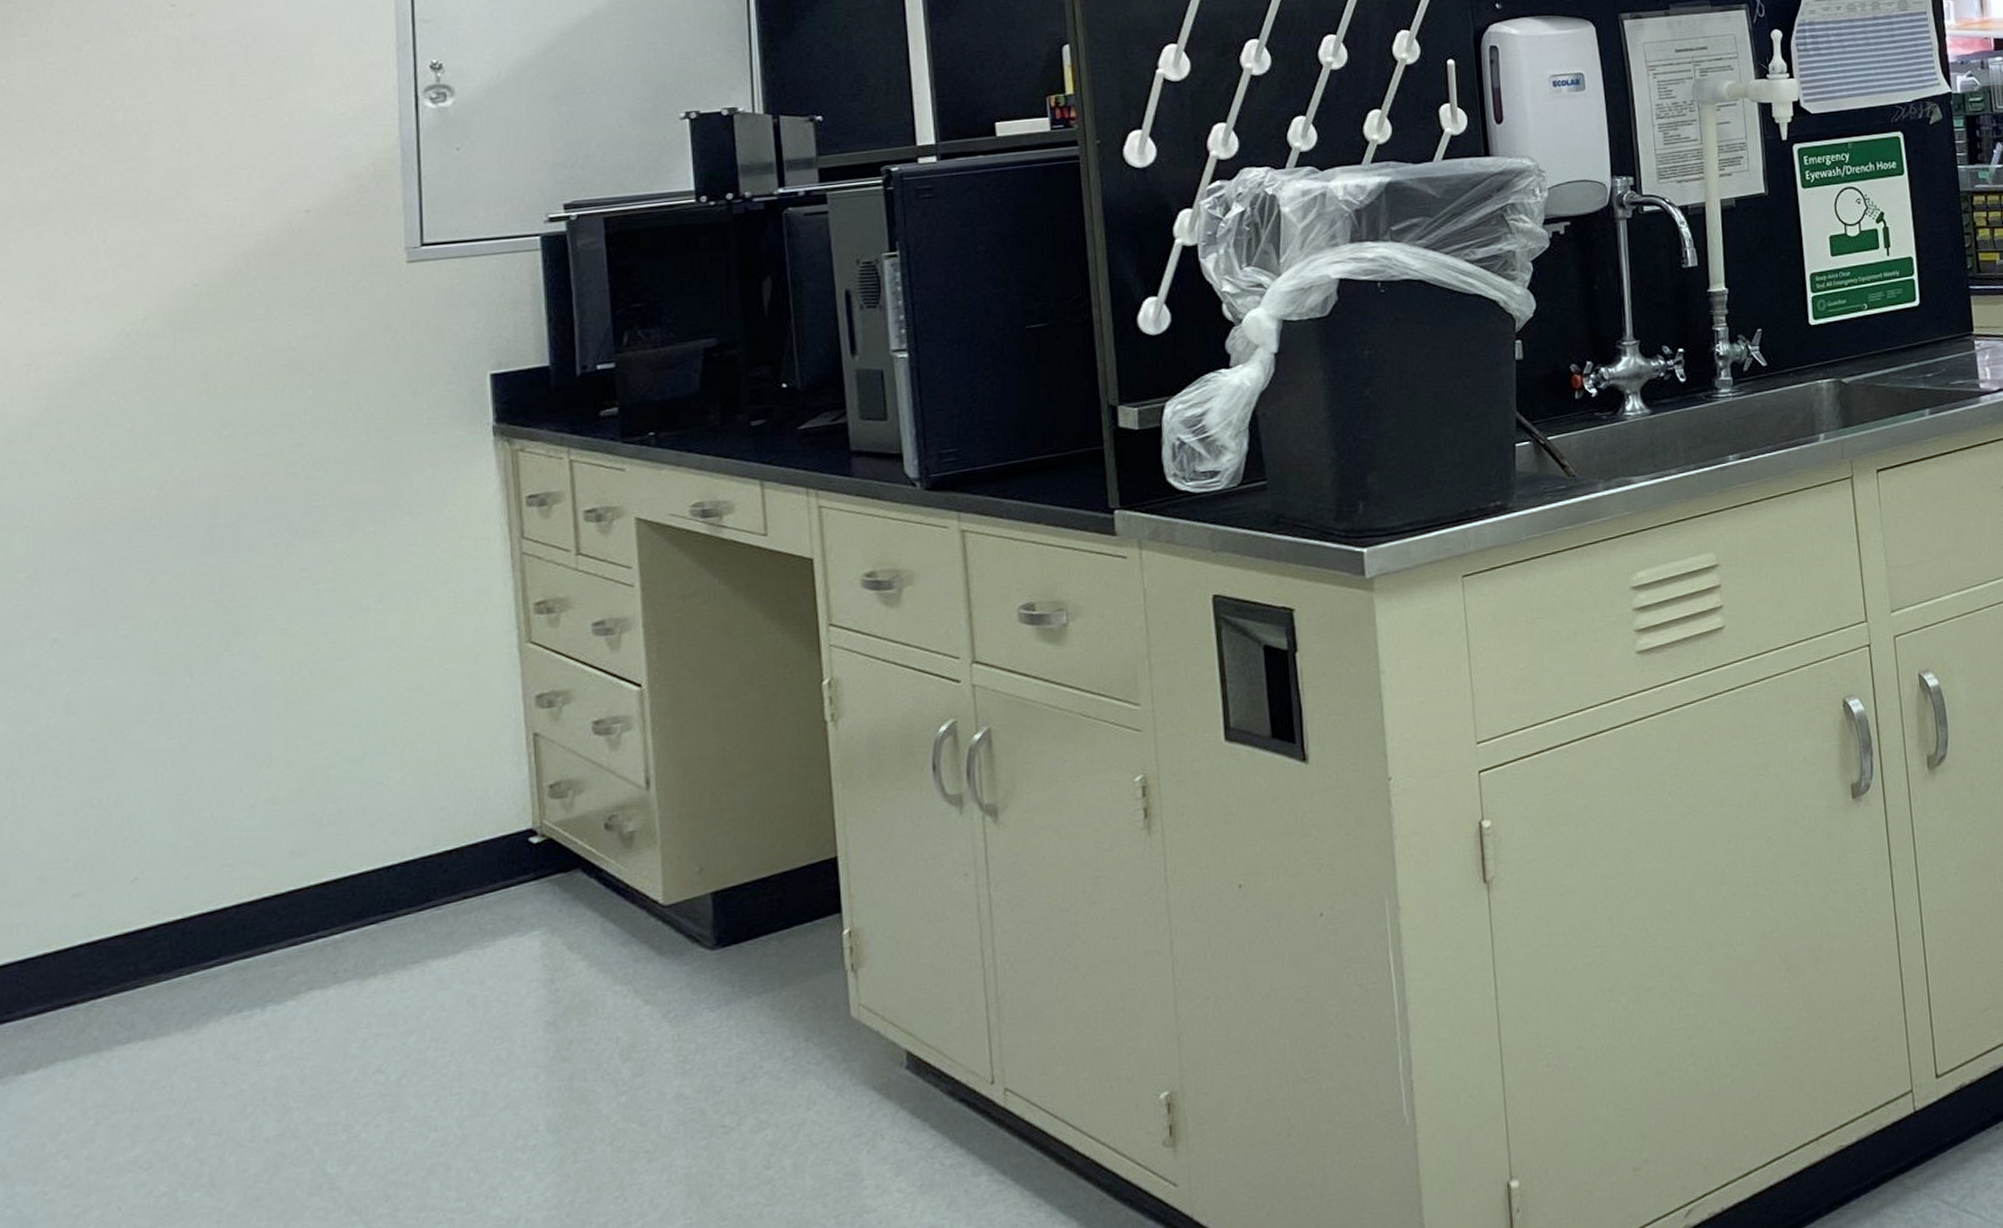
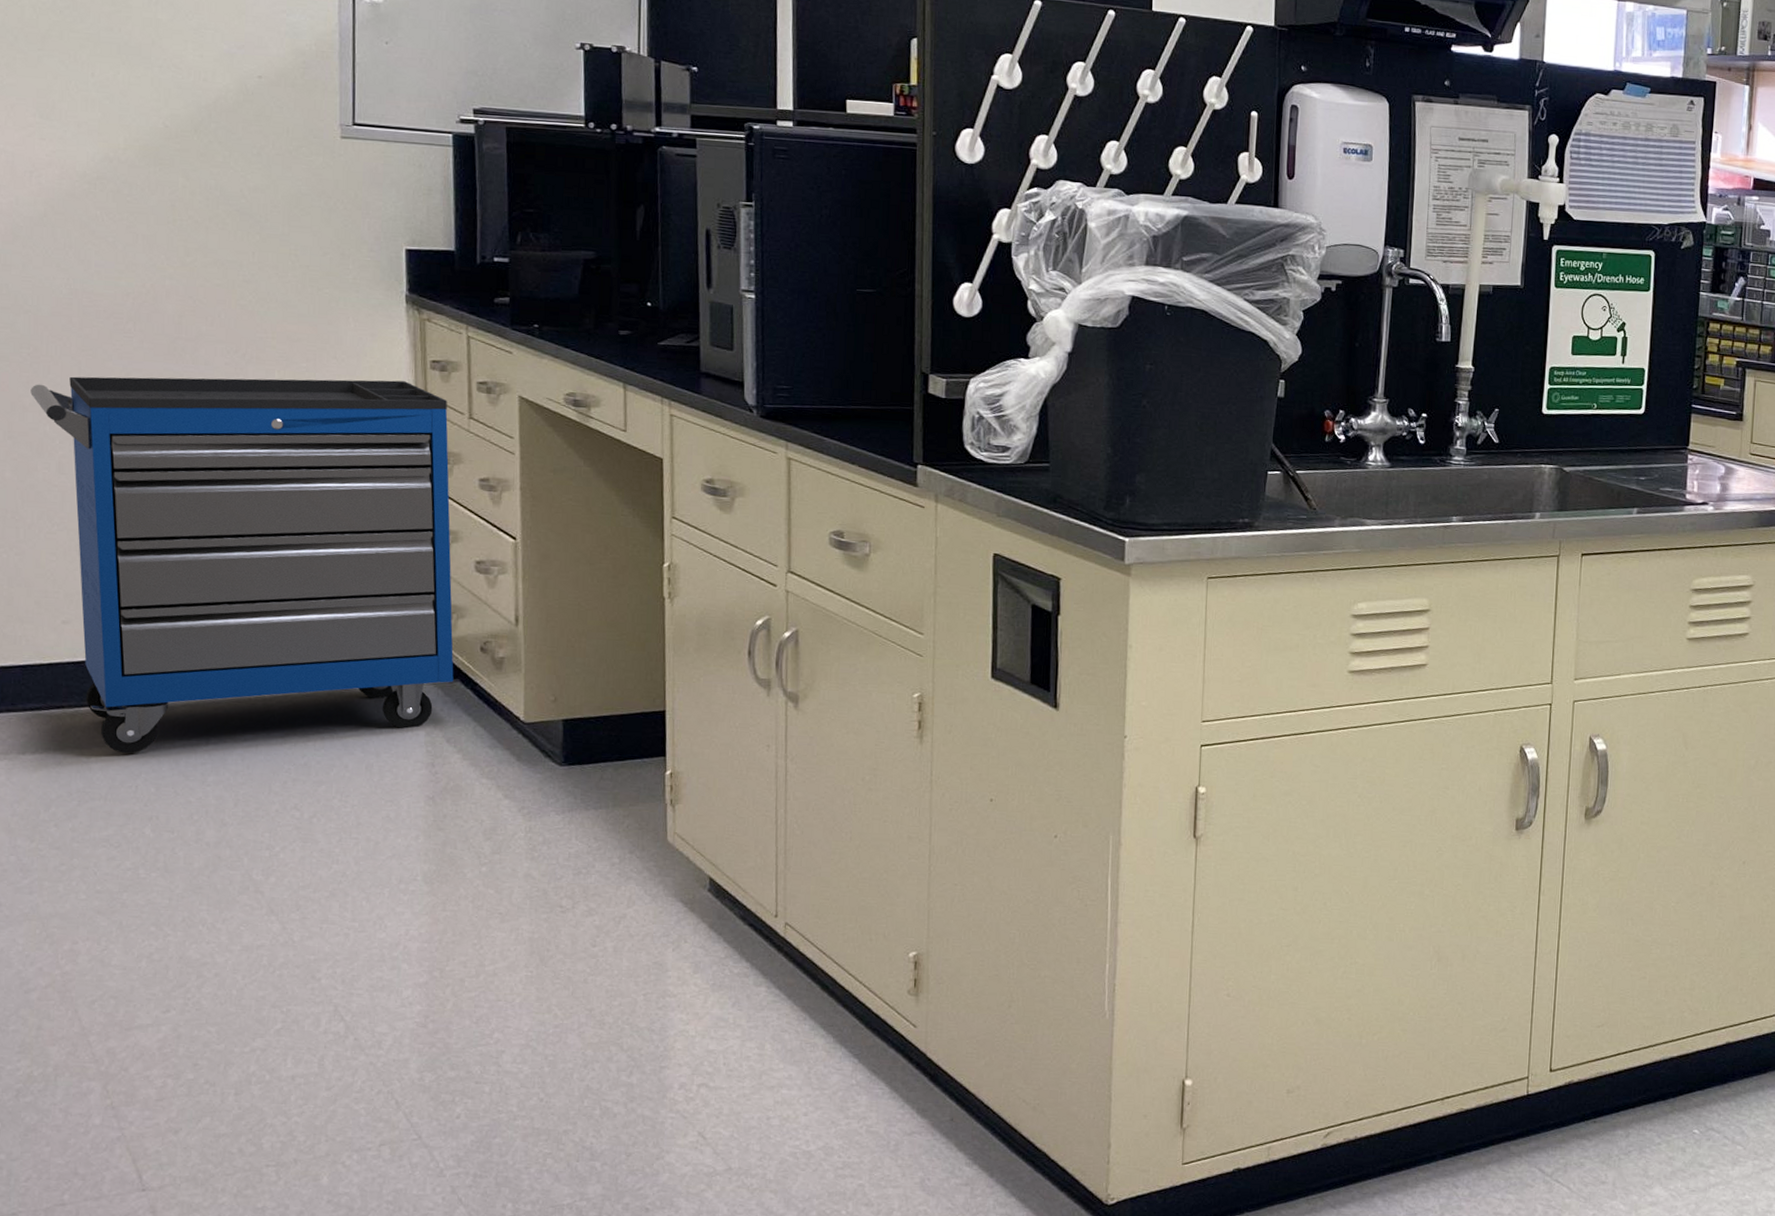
storage cabinet: none [30,525,573,1046] -> present [30,376,454,753]

